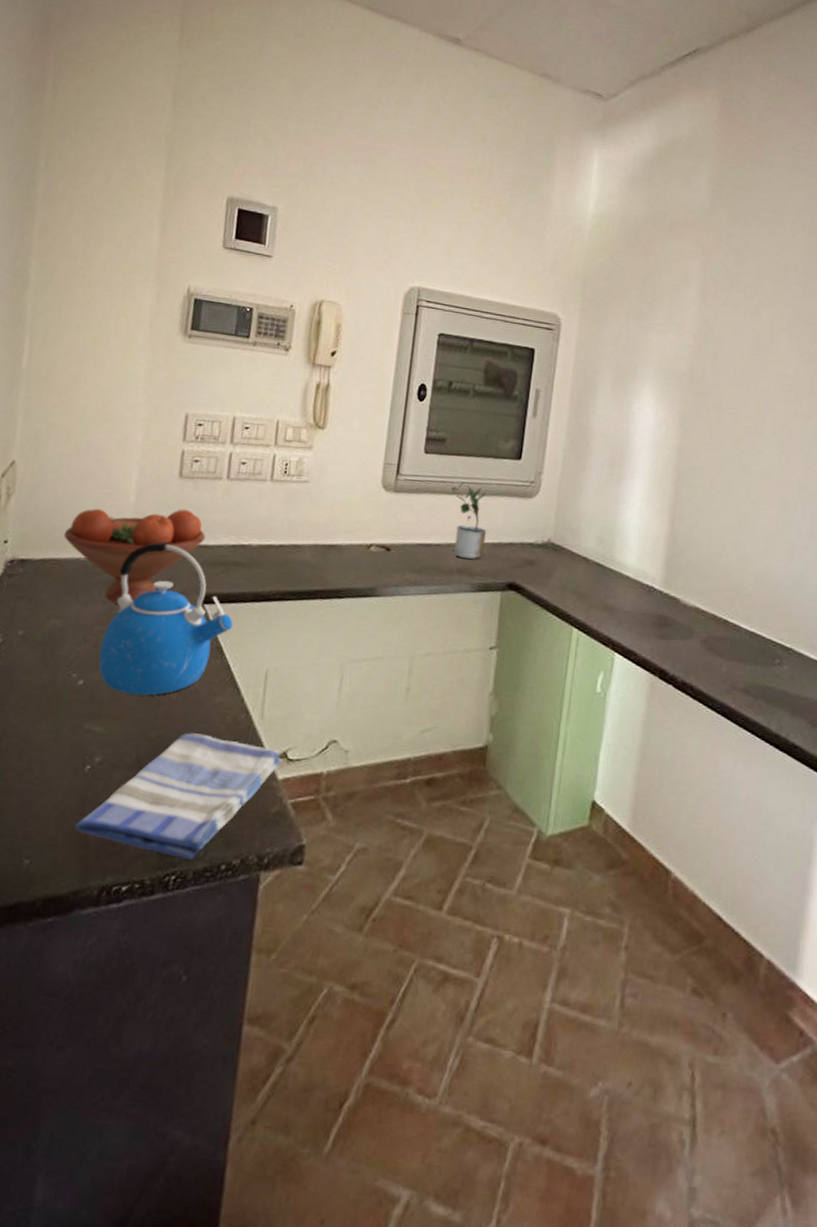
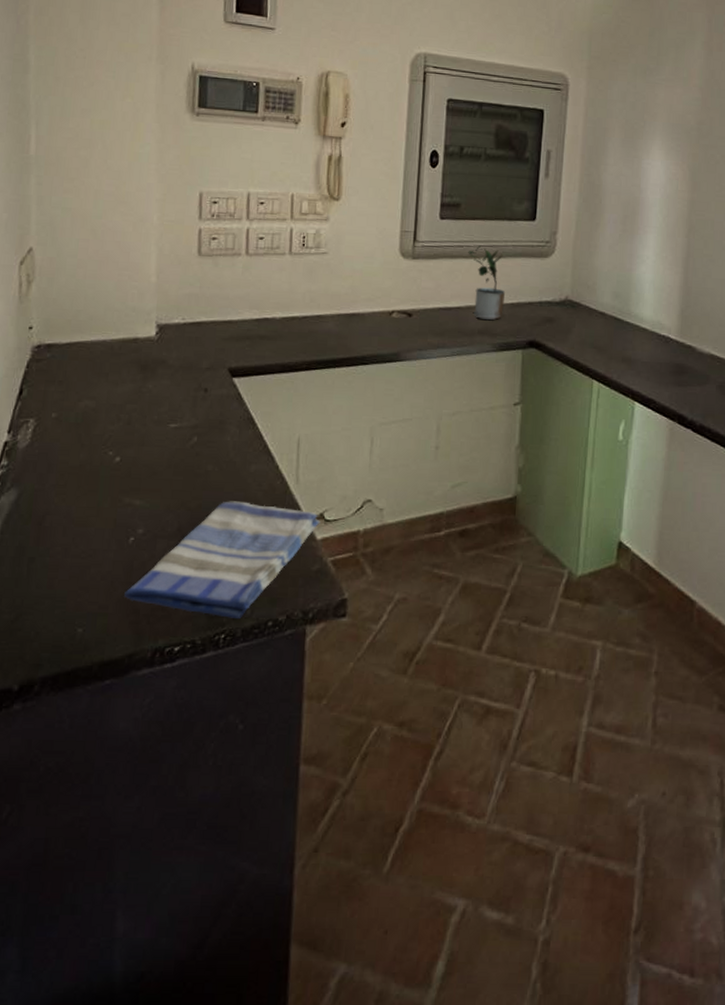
fruit bowl: present [63,508,206,603] -> none [87,286,229,381]
kettle: present [98,541,233,696] -> none [133,318,262,468]

